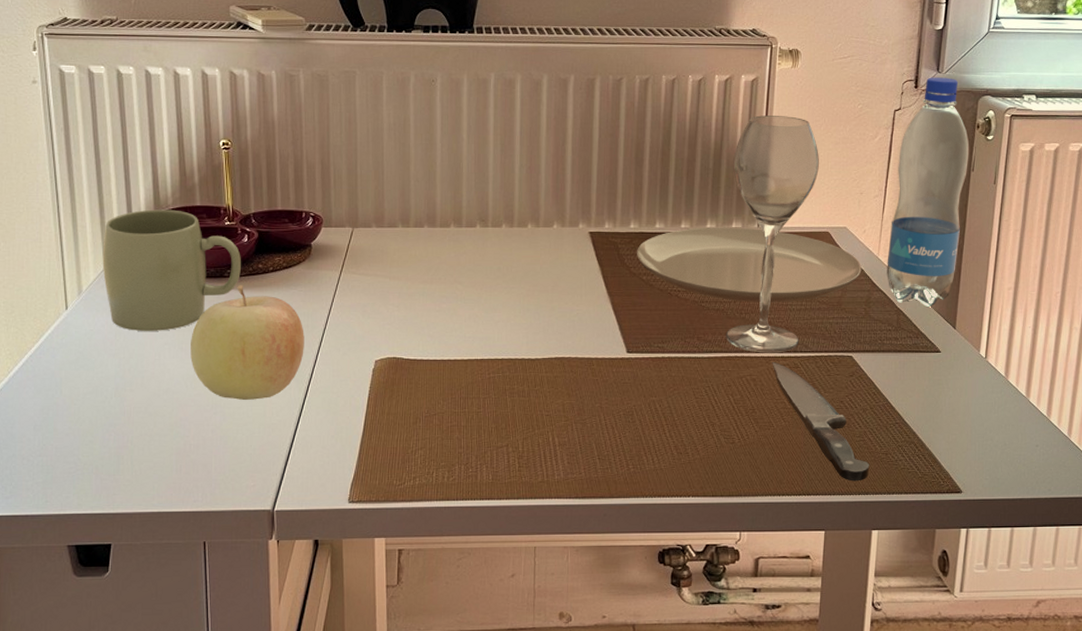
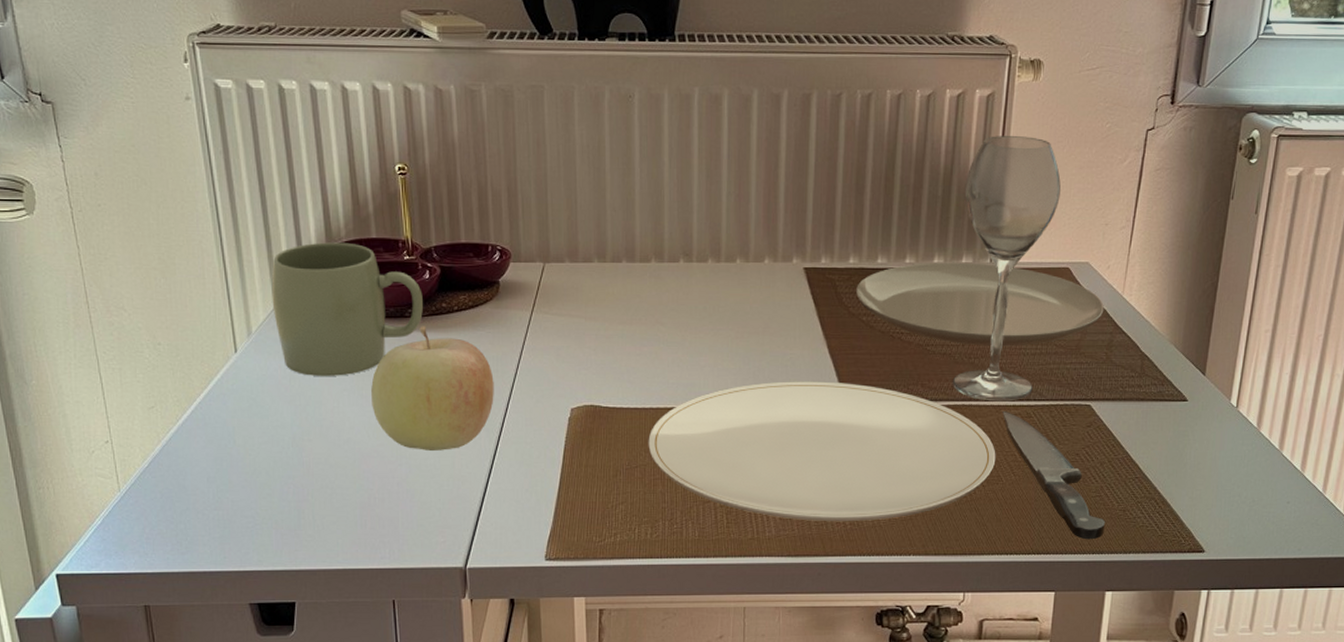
plate: none [446,335,767,465] -> present [648,381,996,521]
bottle: present [886,77,970,307] -> none [1130,91,1230,351]

